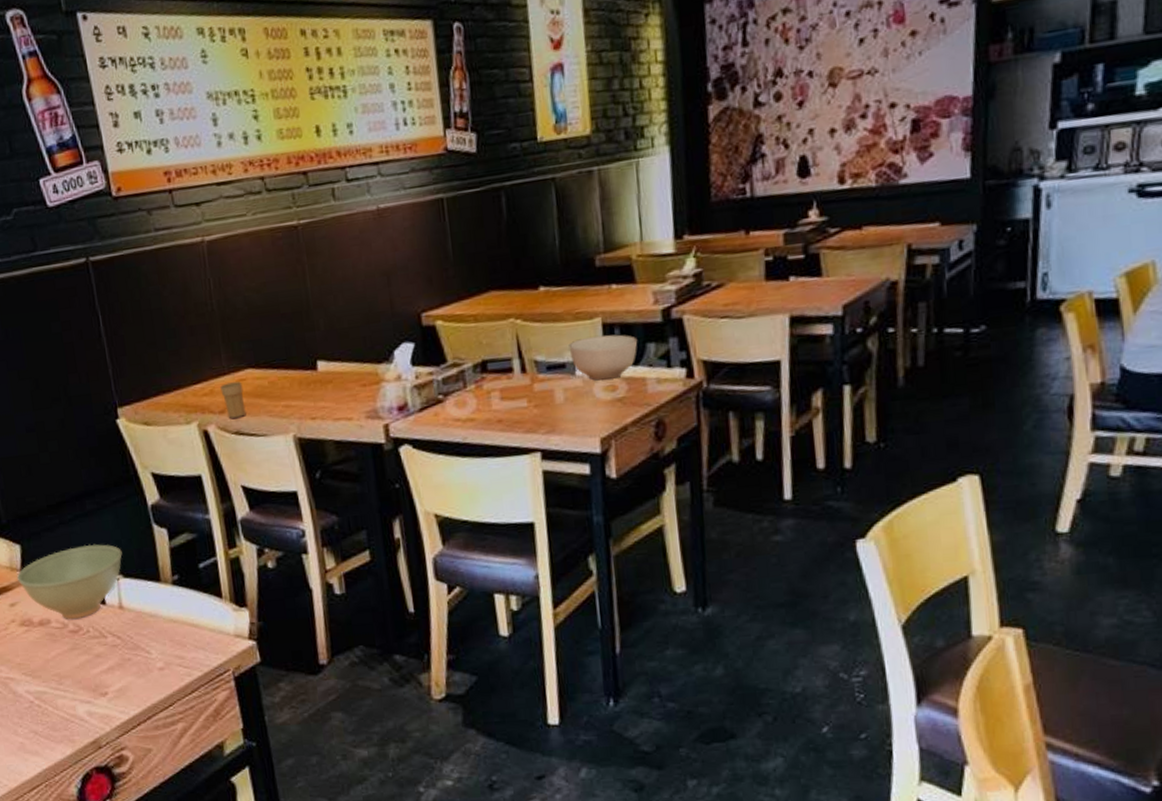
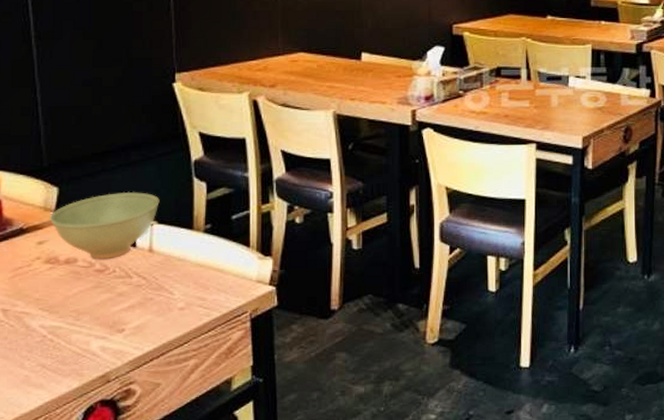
cup: present [220,381,246,420] -> none [274,62,294,93]
bowl: present [568,334,638,380] -> none [565,58,617,92]

